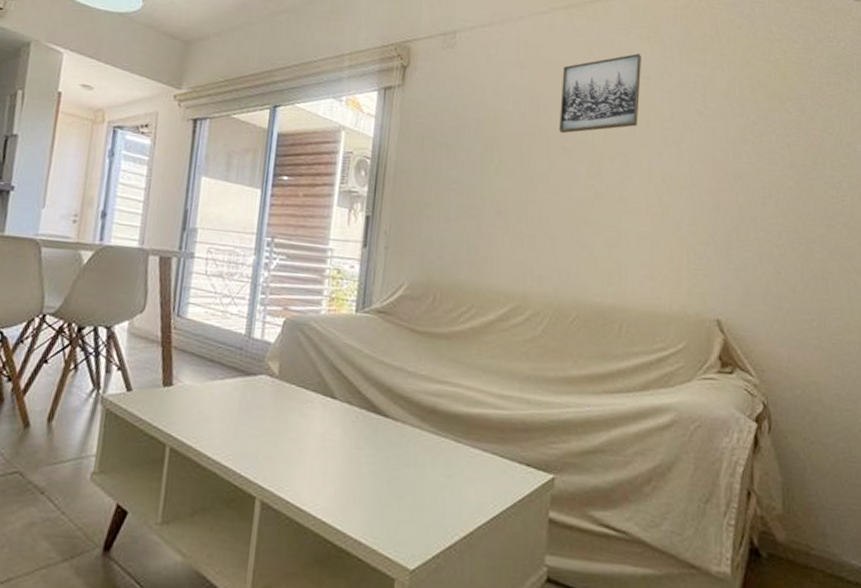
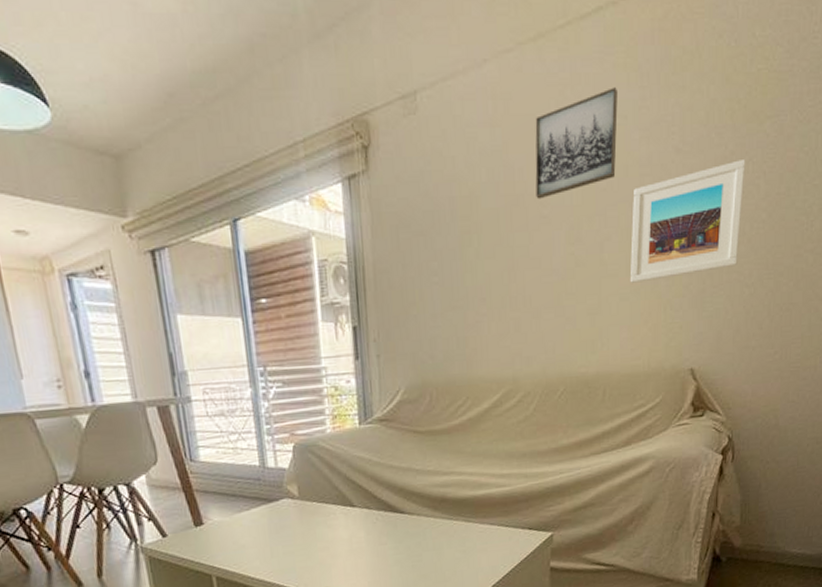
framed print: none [650,129,769,226] -> present [629,158,746,283]

